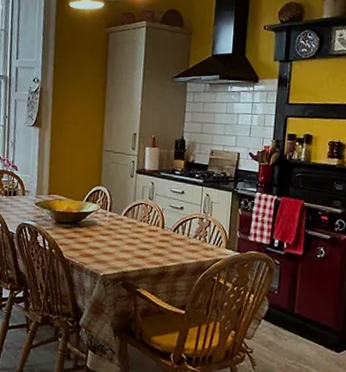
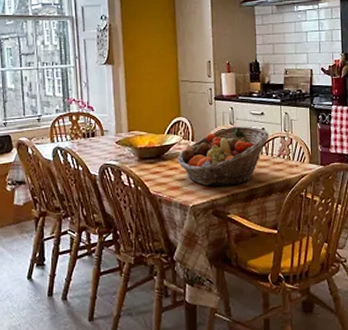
fruit basket: none [92,201,188,261] -> present [177,126,270,187]

